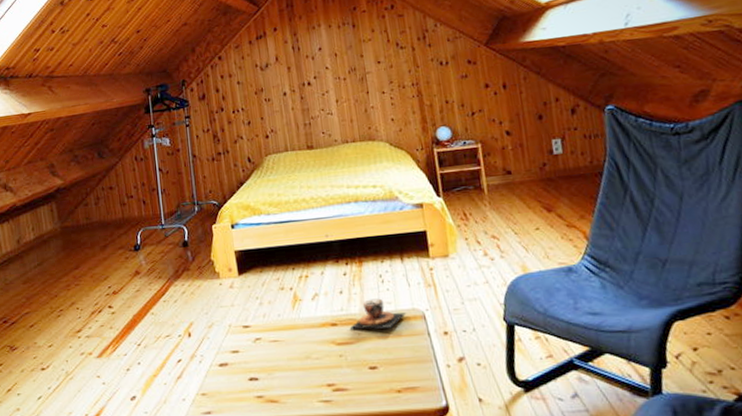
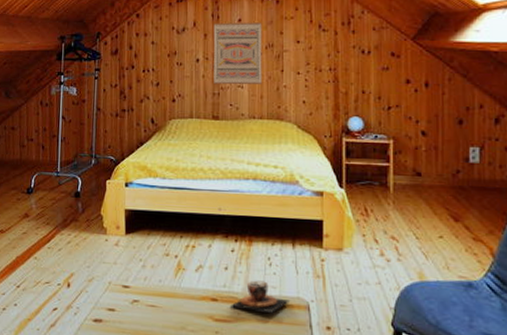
wall art: none [295,48,350,116] -> present [213,22,262,85]

